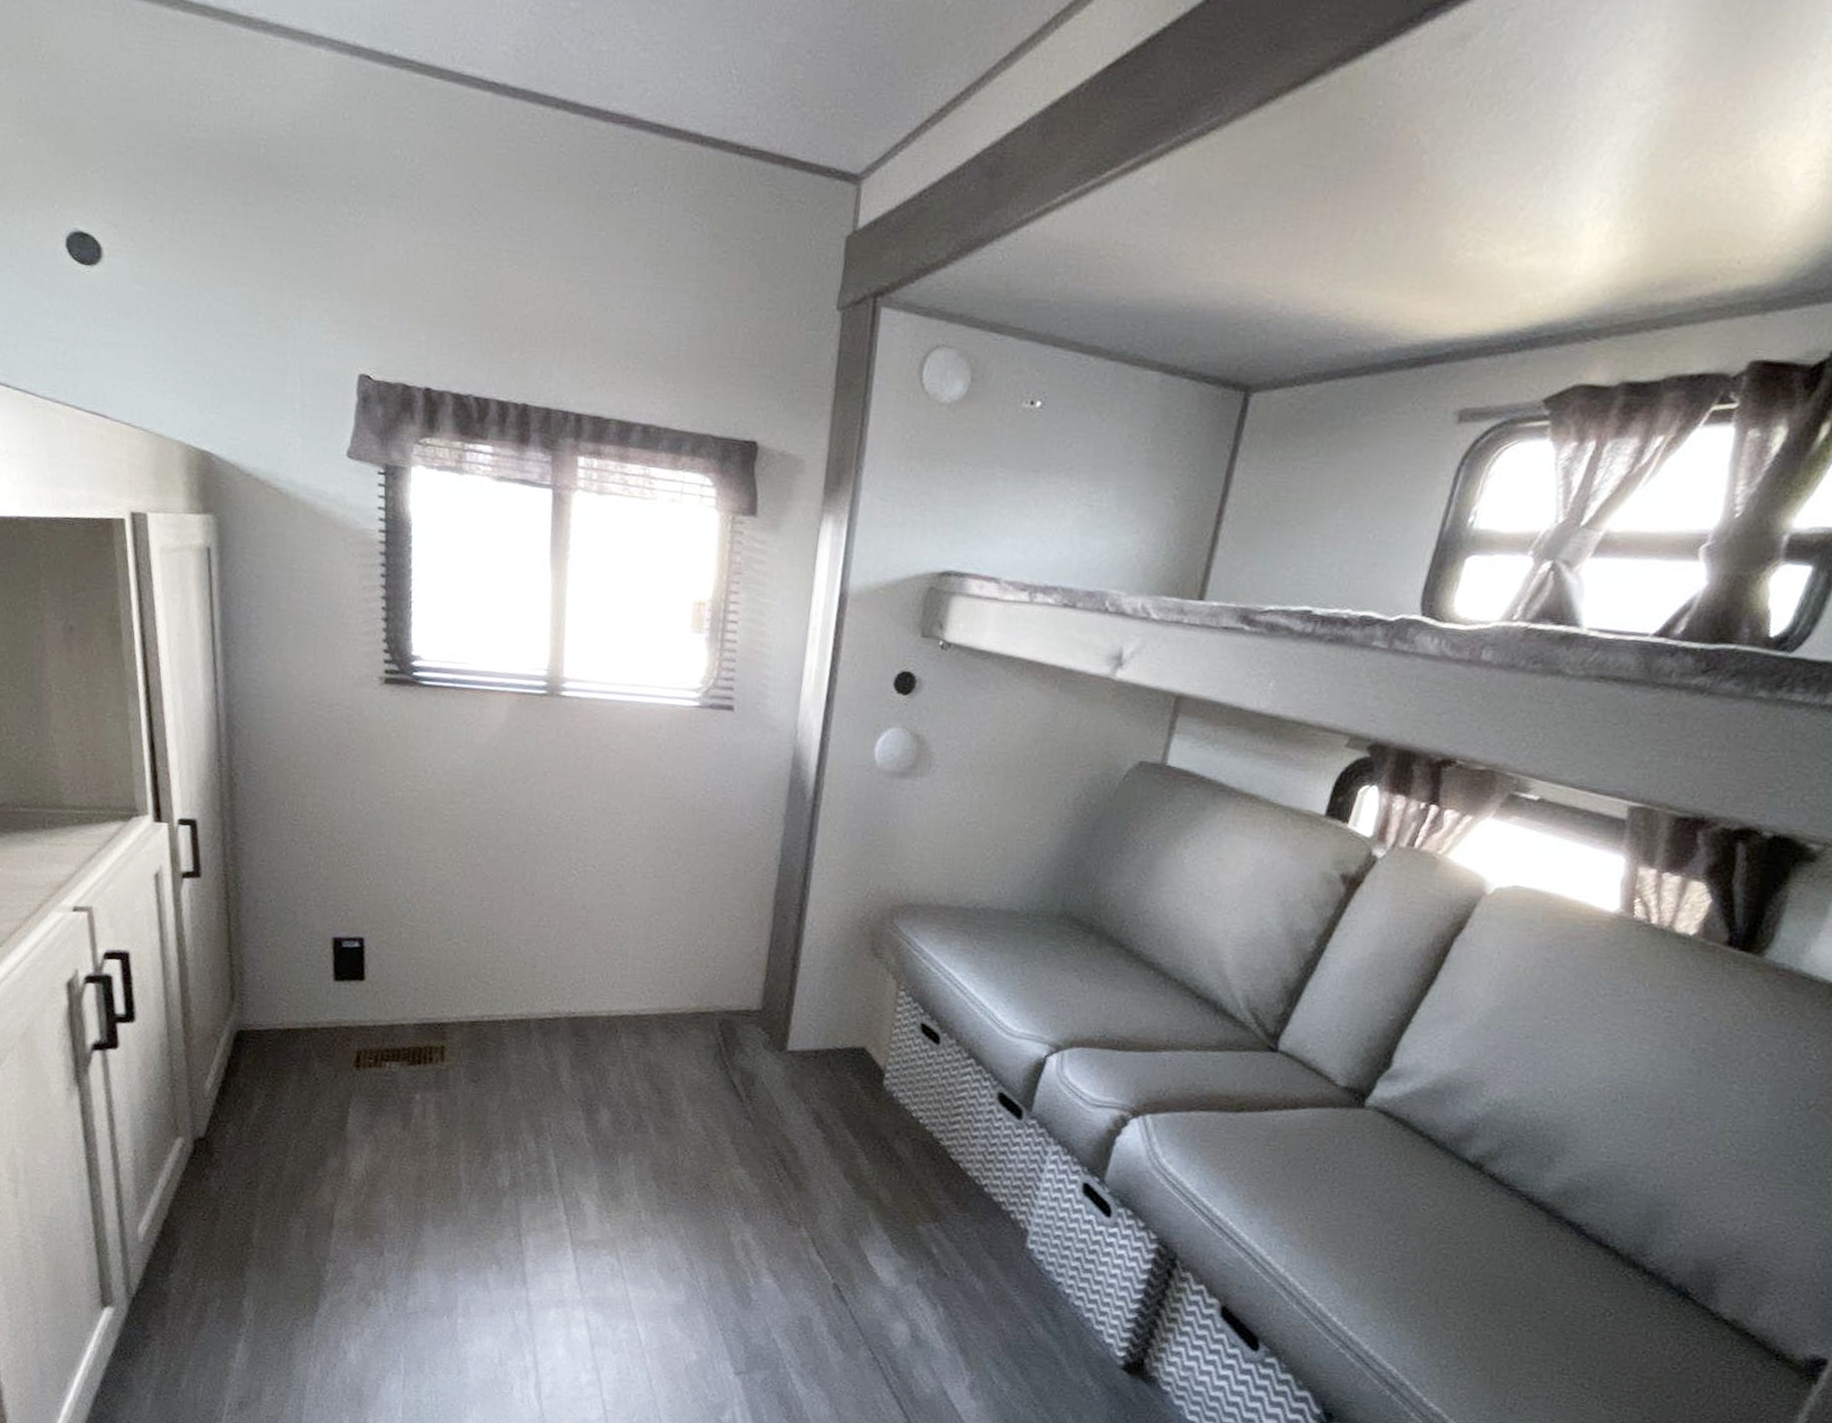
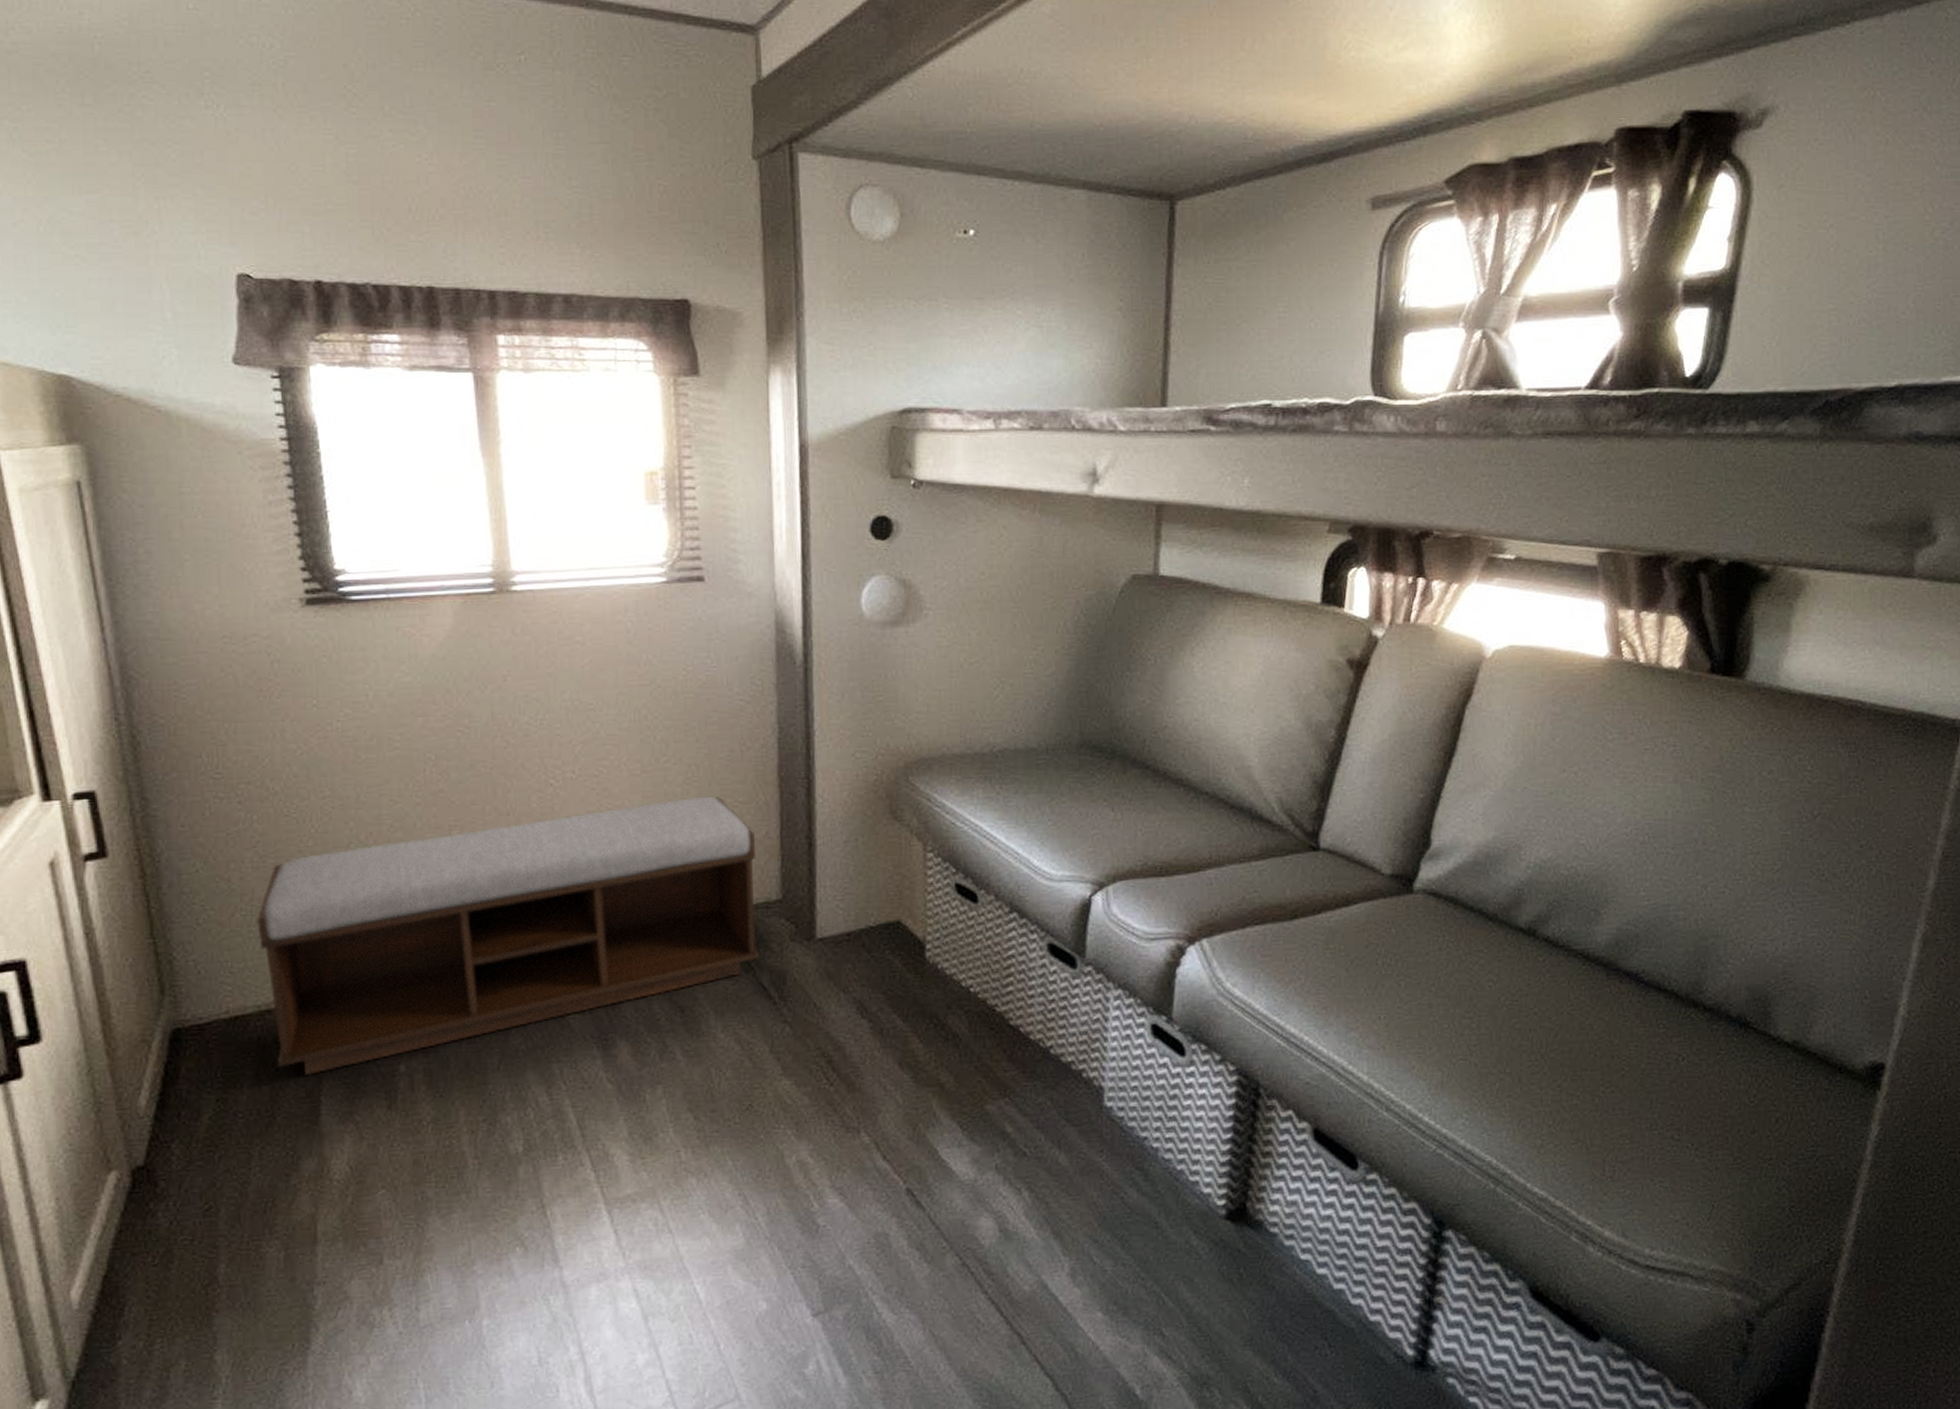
bench: none [313,902,746,1089] -> present [256,796,759,1075]

